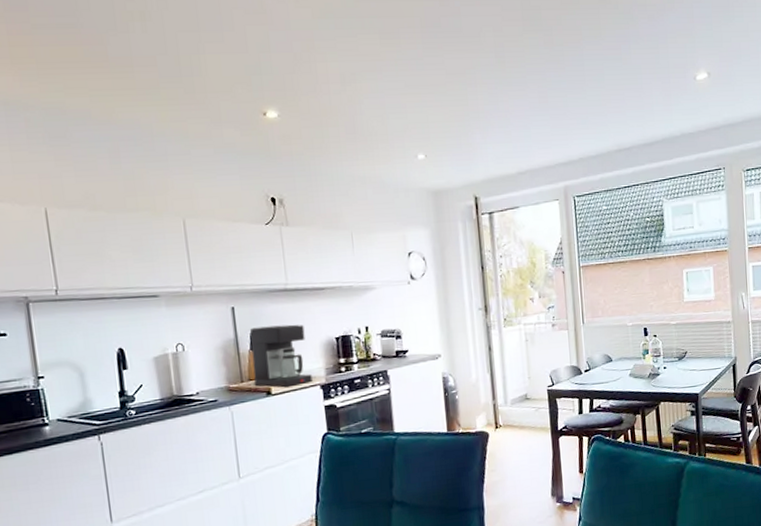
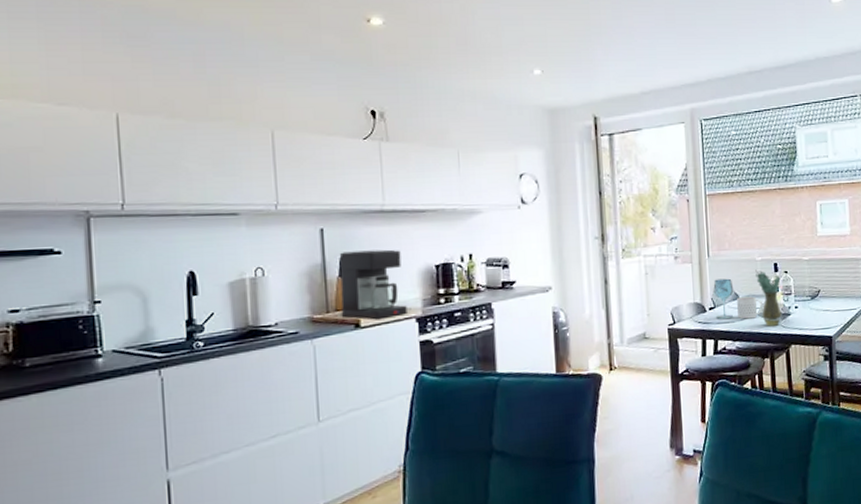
wine glass: none [587,343,607,381] -> present [712,278,734,320]
mug: none [610,358,634,380] -> present [737,296,763,319]
vase: none [627,334,652,386] -> present [755,270,782,327]

